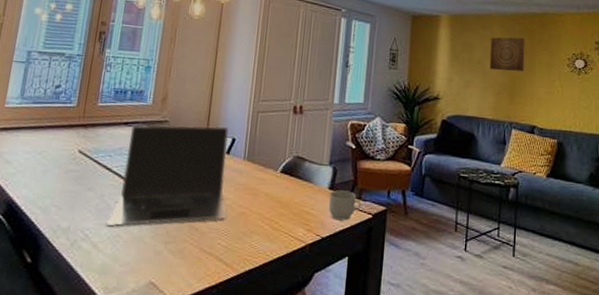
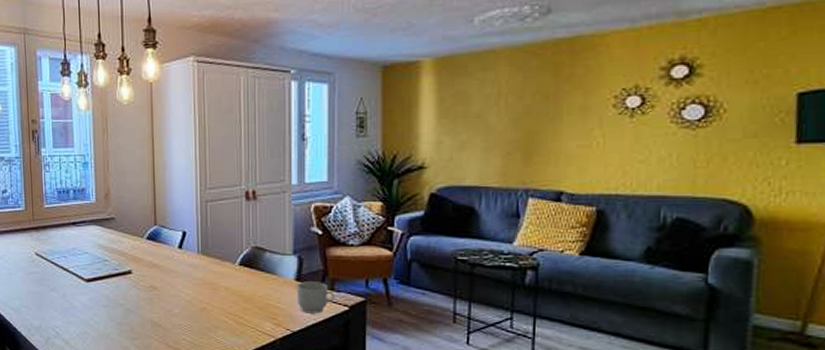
laptop: present [106,124,229,226] -> none [73,220,187,324]
wall art: present [489,37,525,72] -> none [494,75,547,124]

